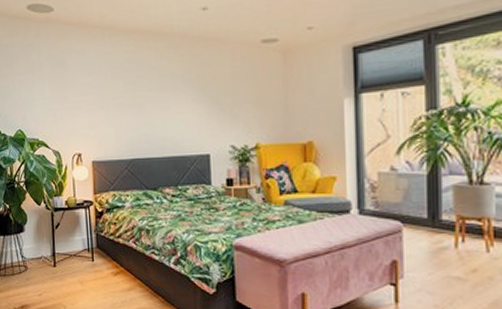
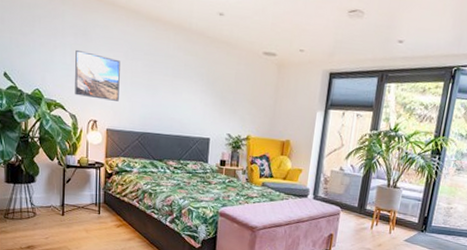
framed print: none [54,81,102,130] -> present [75,50,120,101]

